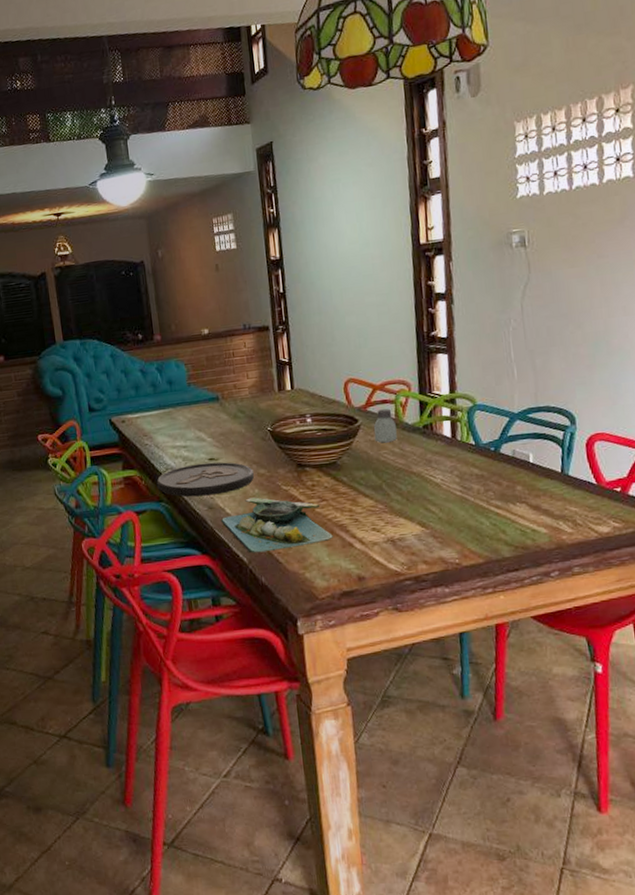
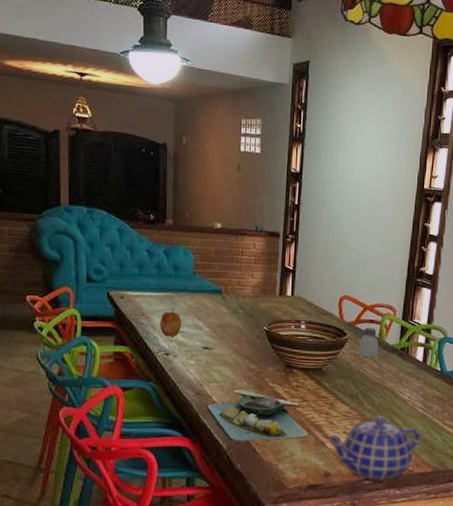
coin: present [156,462,254,497] -> none [147,350,244,382]
apple: none [162,423,184,454] -> present [160,308,182,337]
teapot: none [354,505,465,580] -> present [327,416,422,481]

